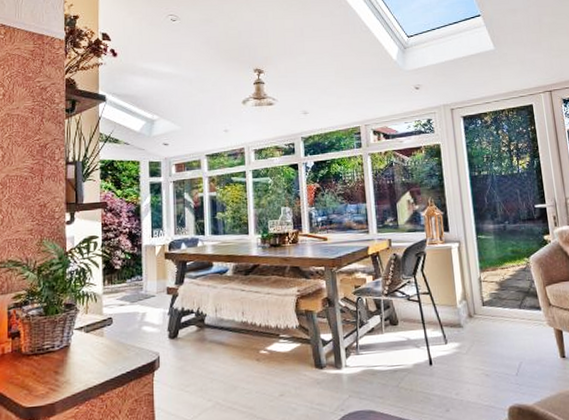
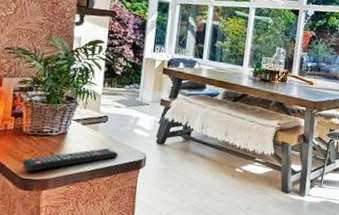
remote control: none [24,353,129,398] -> present [22,148,119,172]

